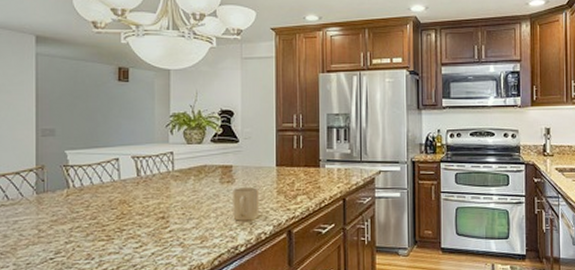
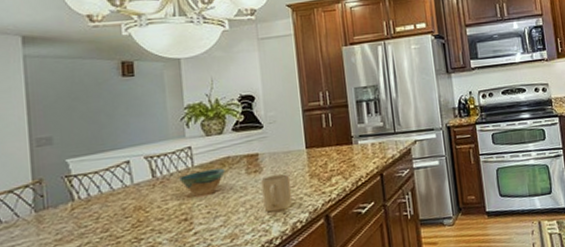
bowl: none [159,175,201,199] -> present [178,168,225,198]

